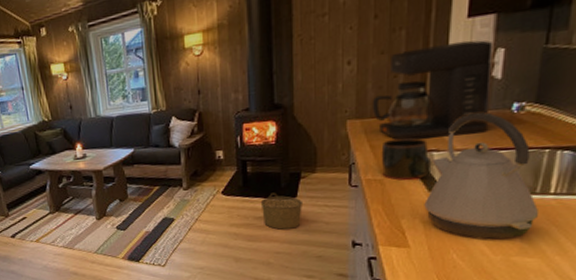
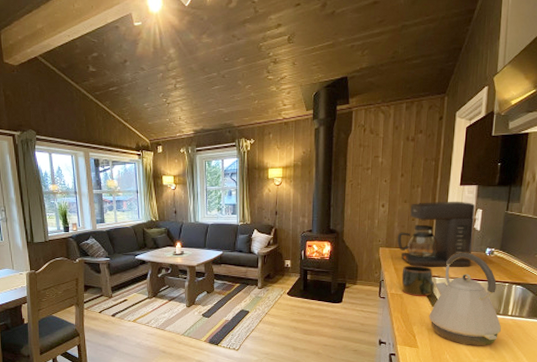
basket: present [260,192,302,230] -> none [315,297,346,328]

